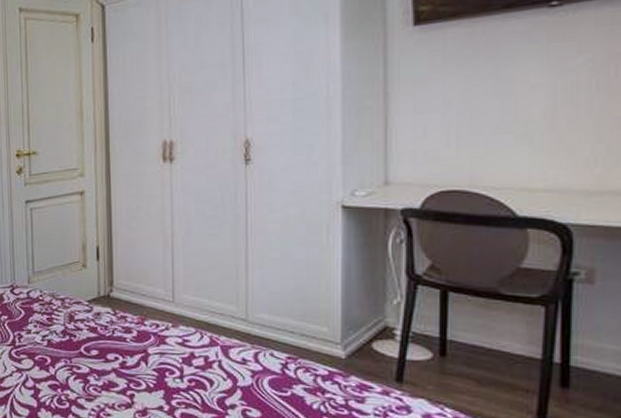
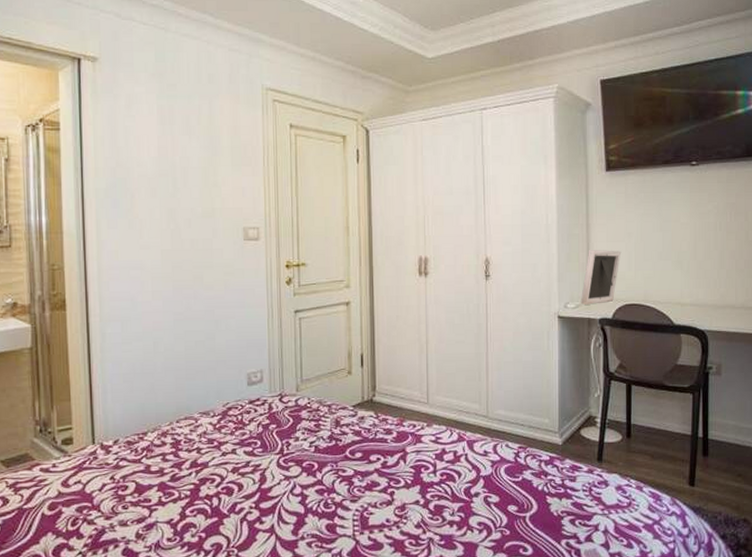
picture frame: none [373,123,436,192] -> present [580,250,622,305]

